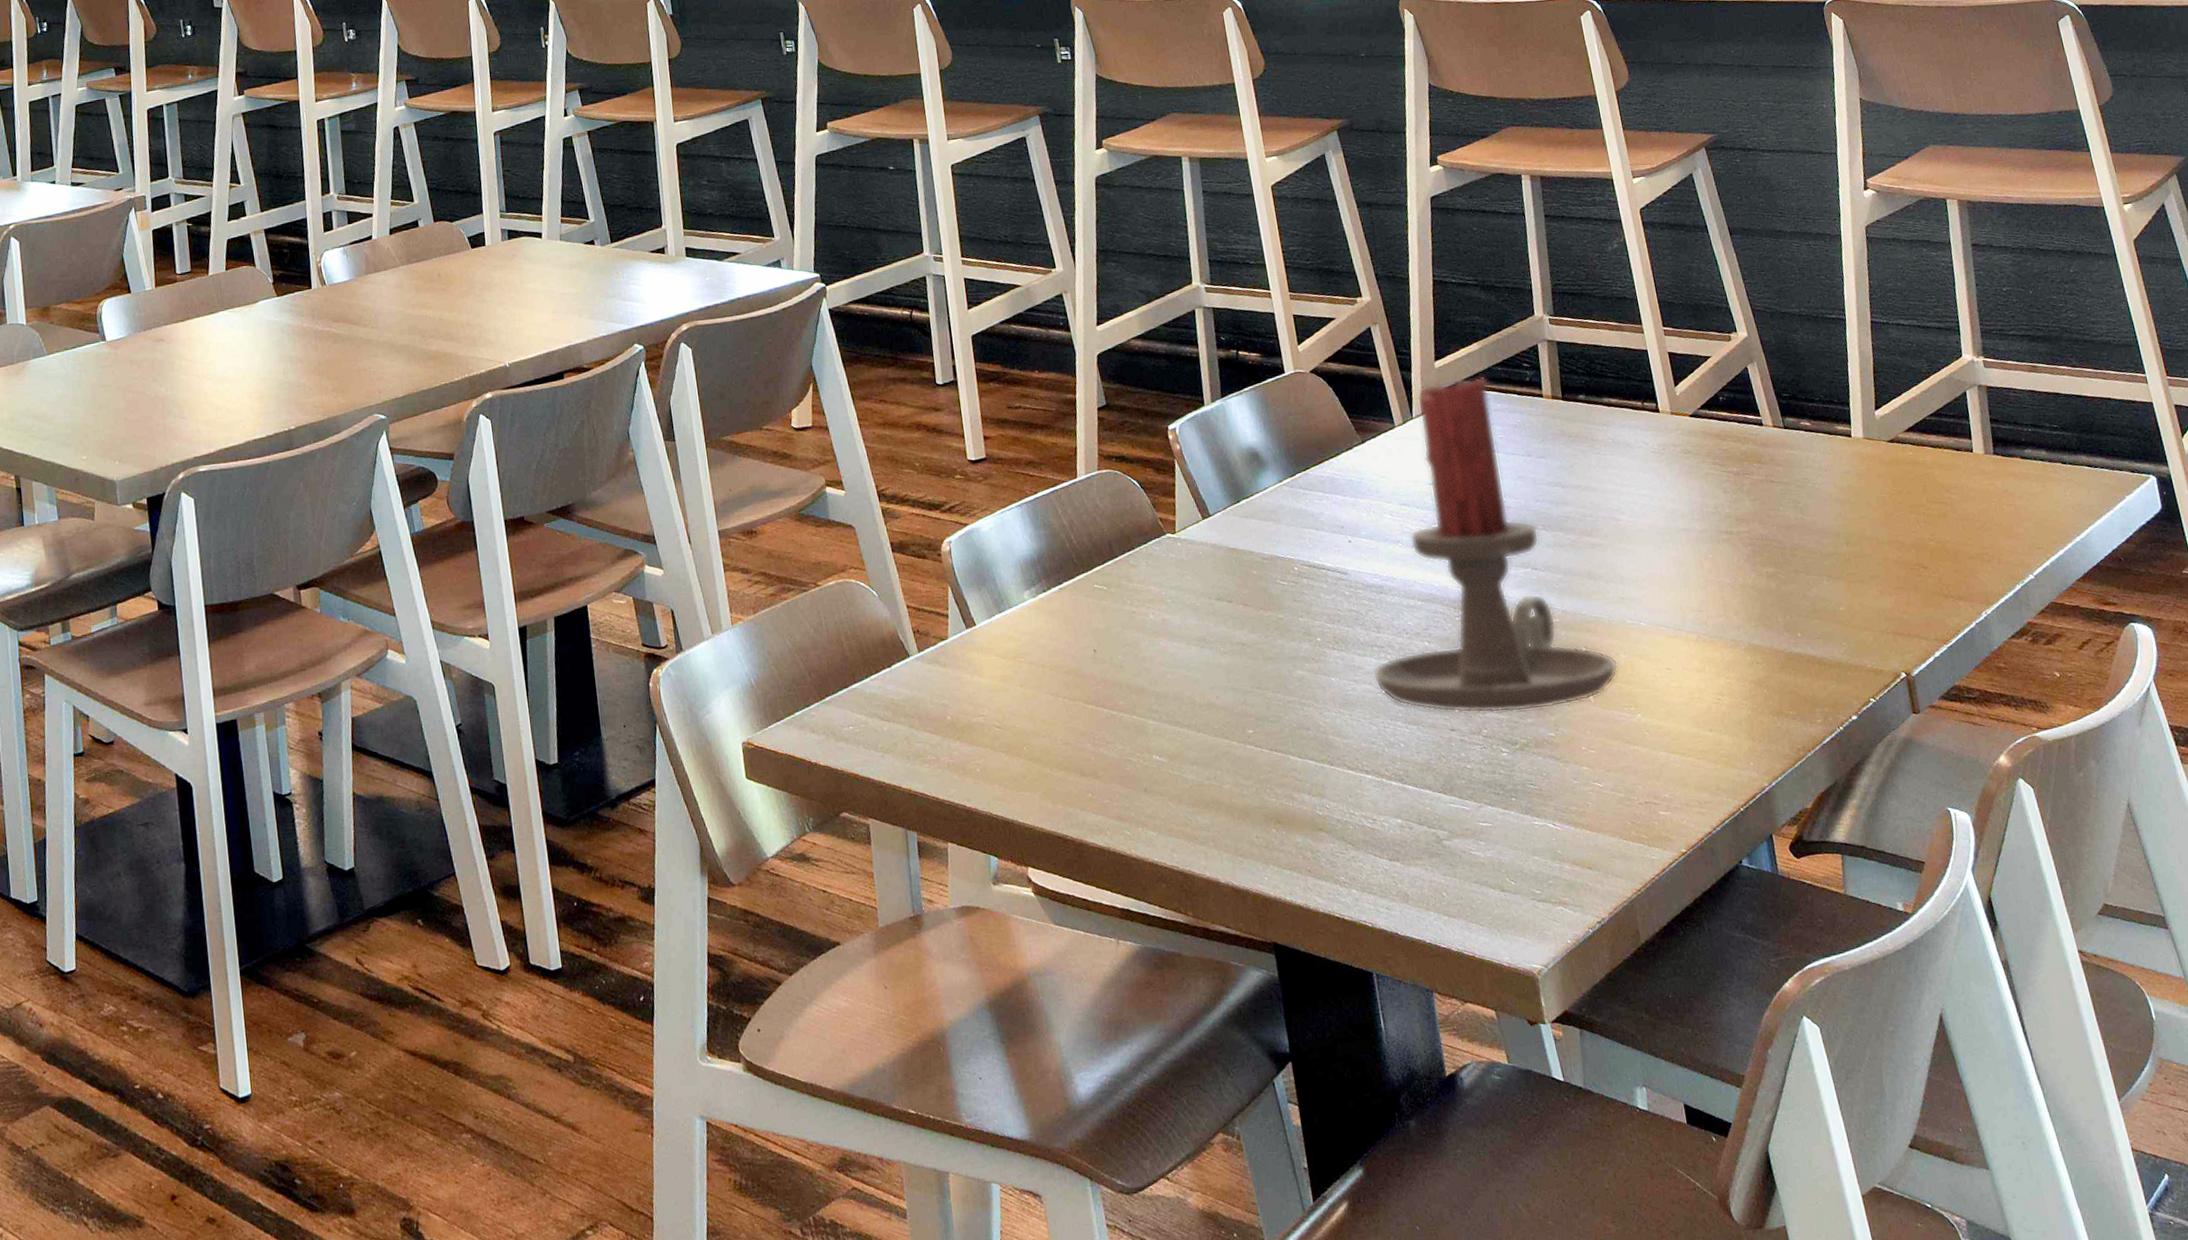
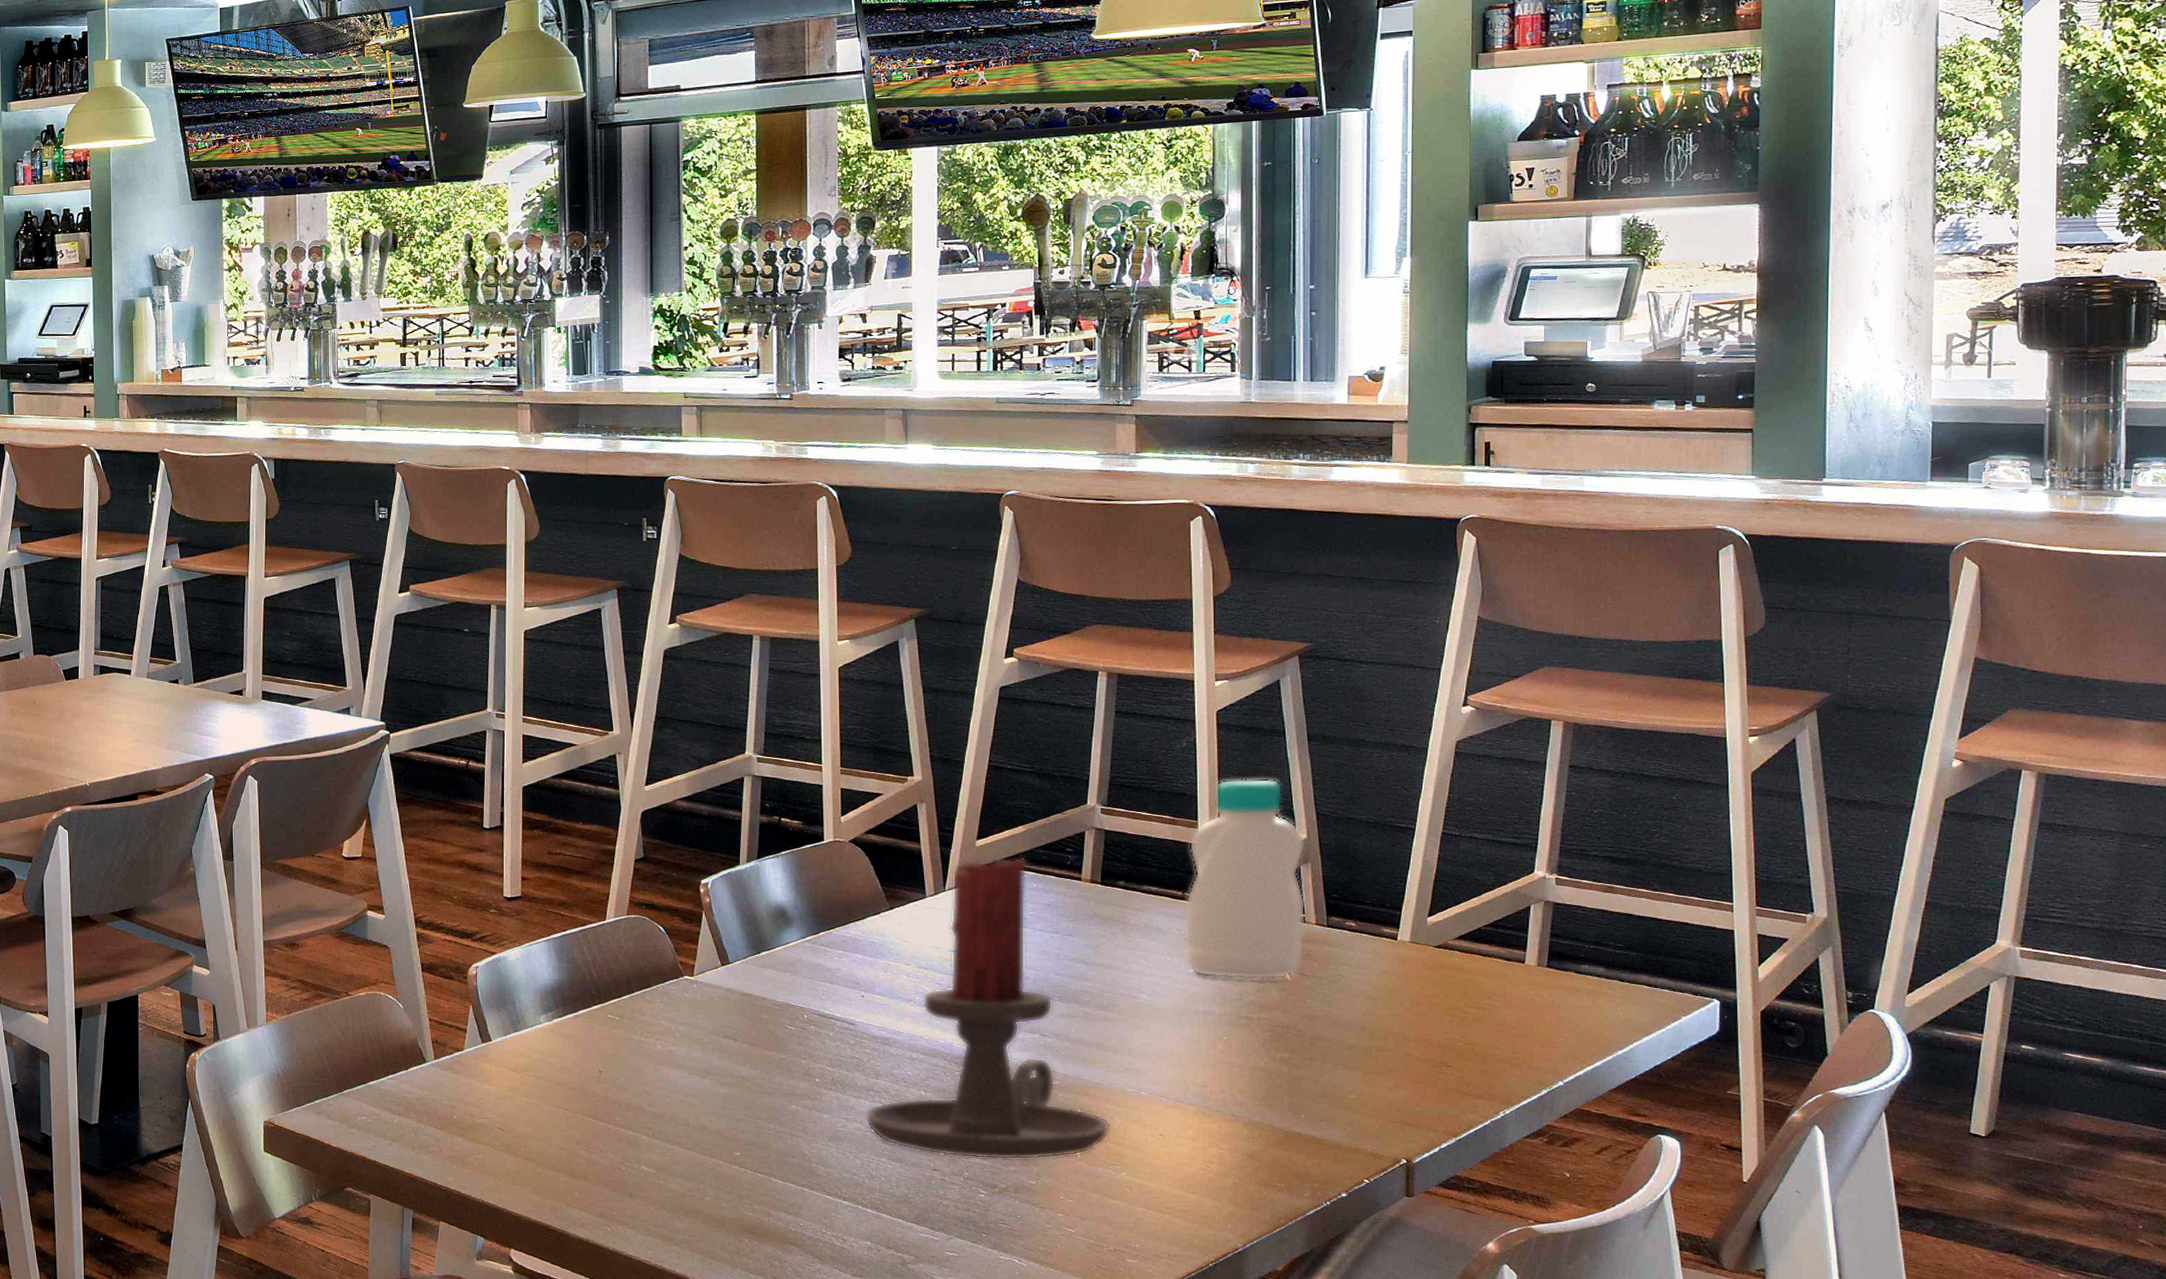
bottle: none [1638,276,1768,492] -> present [1184,778,1306,979]

